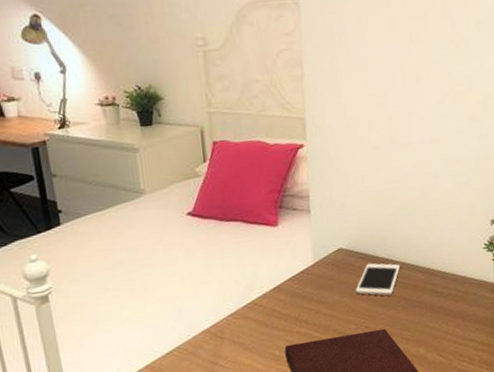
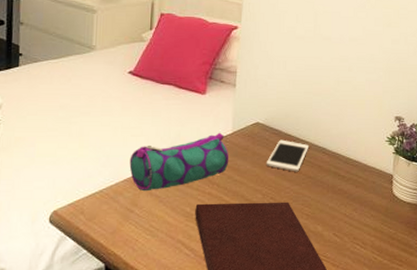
pencil case: none [204,265,315,341] -> present [129,132,229,192]

